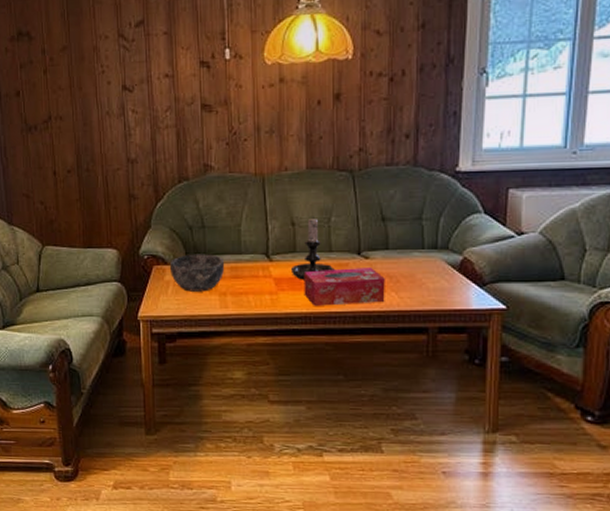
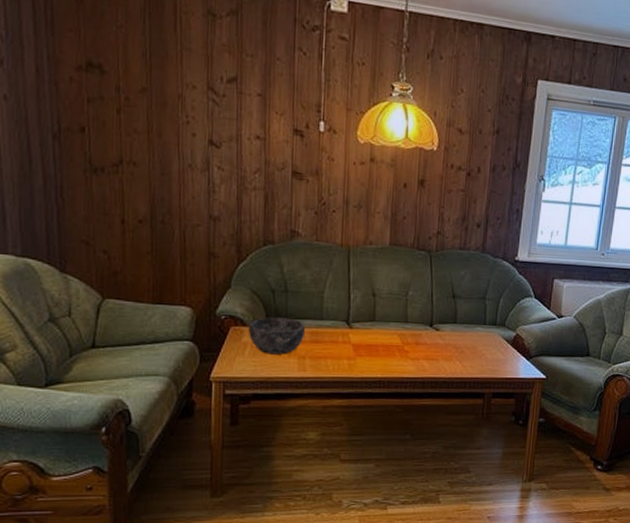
candle holder: present [290,216,336,280] -> none [368,289,410,347]
tissue box: present [303,268,385,306] -> none [379,338,452,372]

